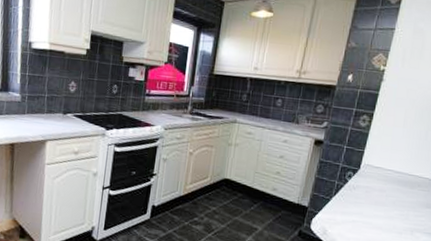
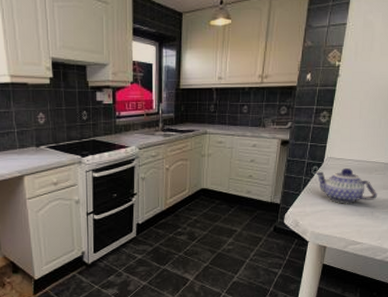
teapot: none [349,177,419,220] -> present [314,168,377,205]

